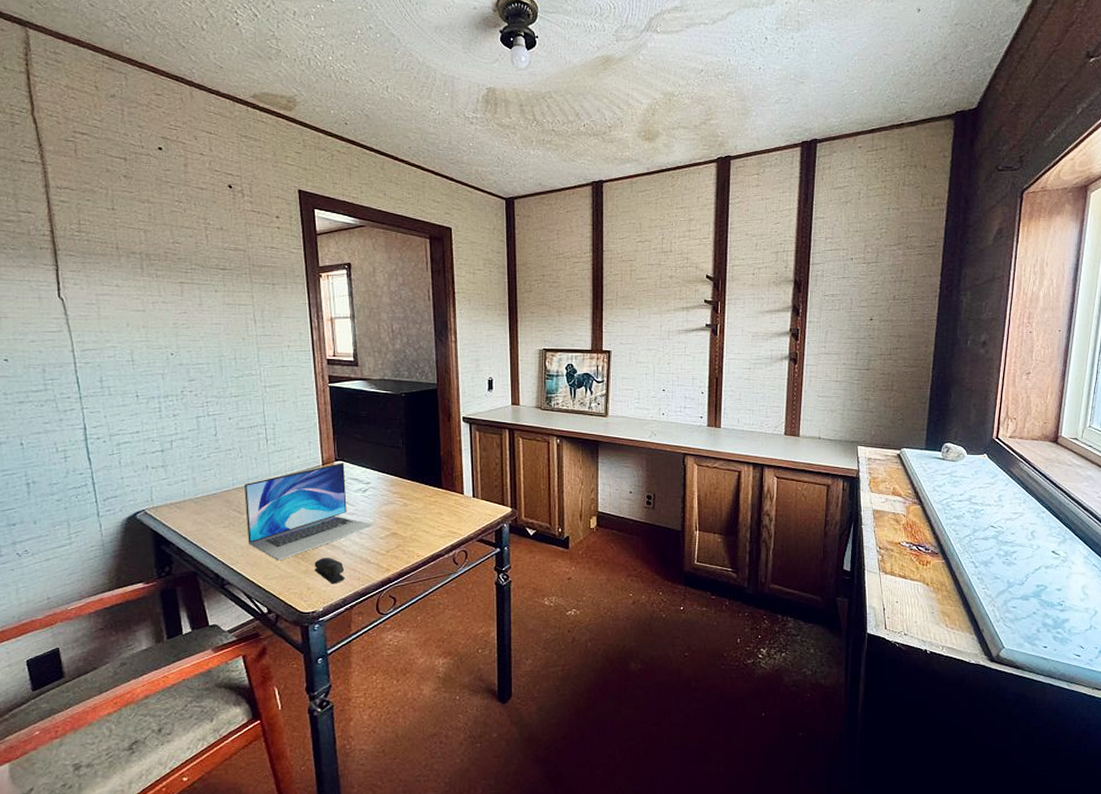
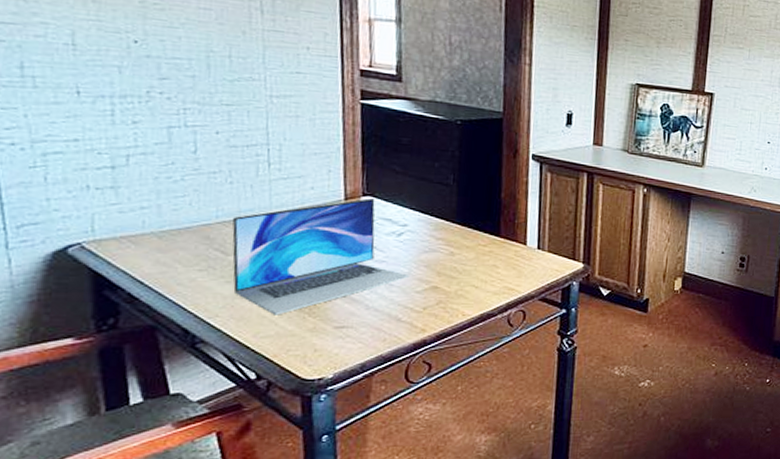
stapler: present [314,558,345,584] -> none [324,313,366,346]

